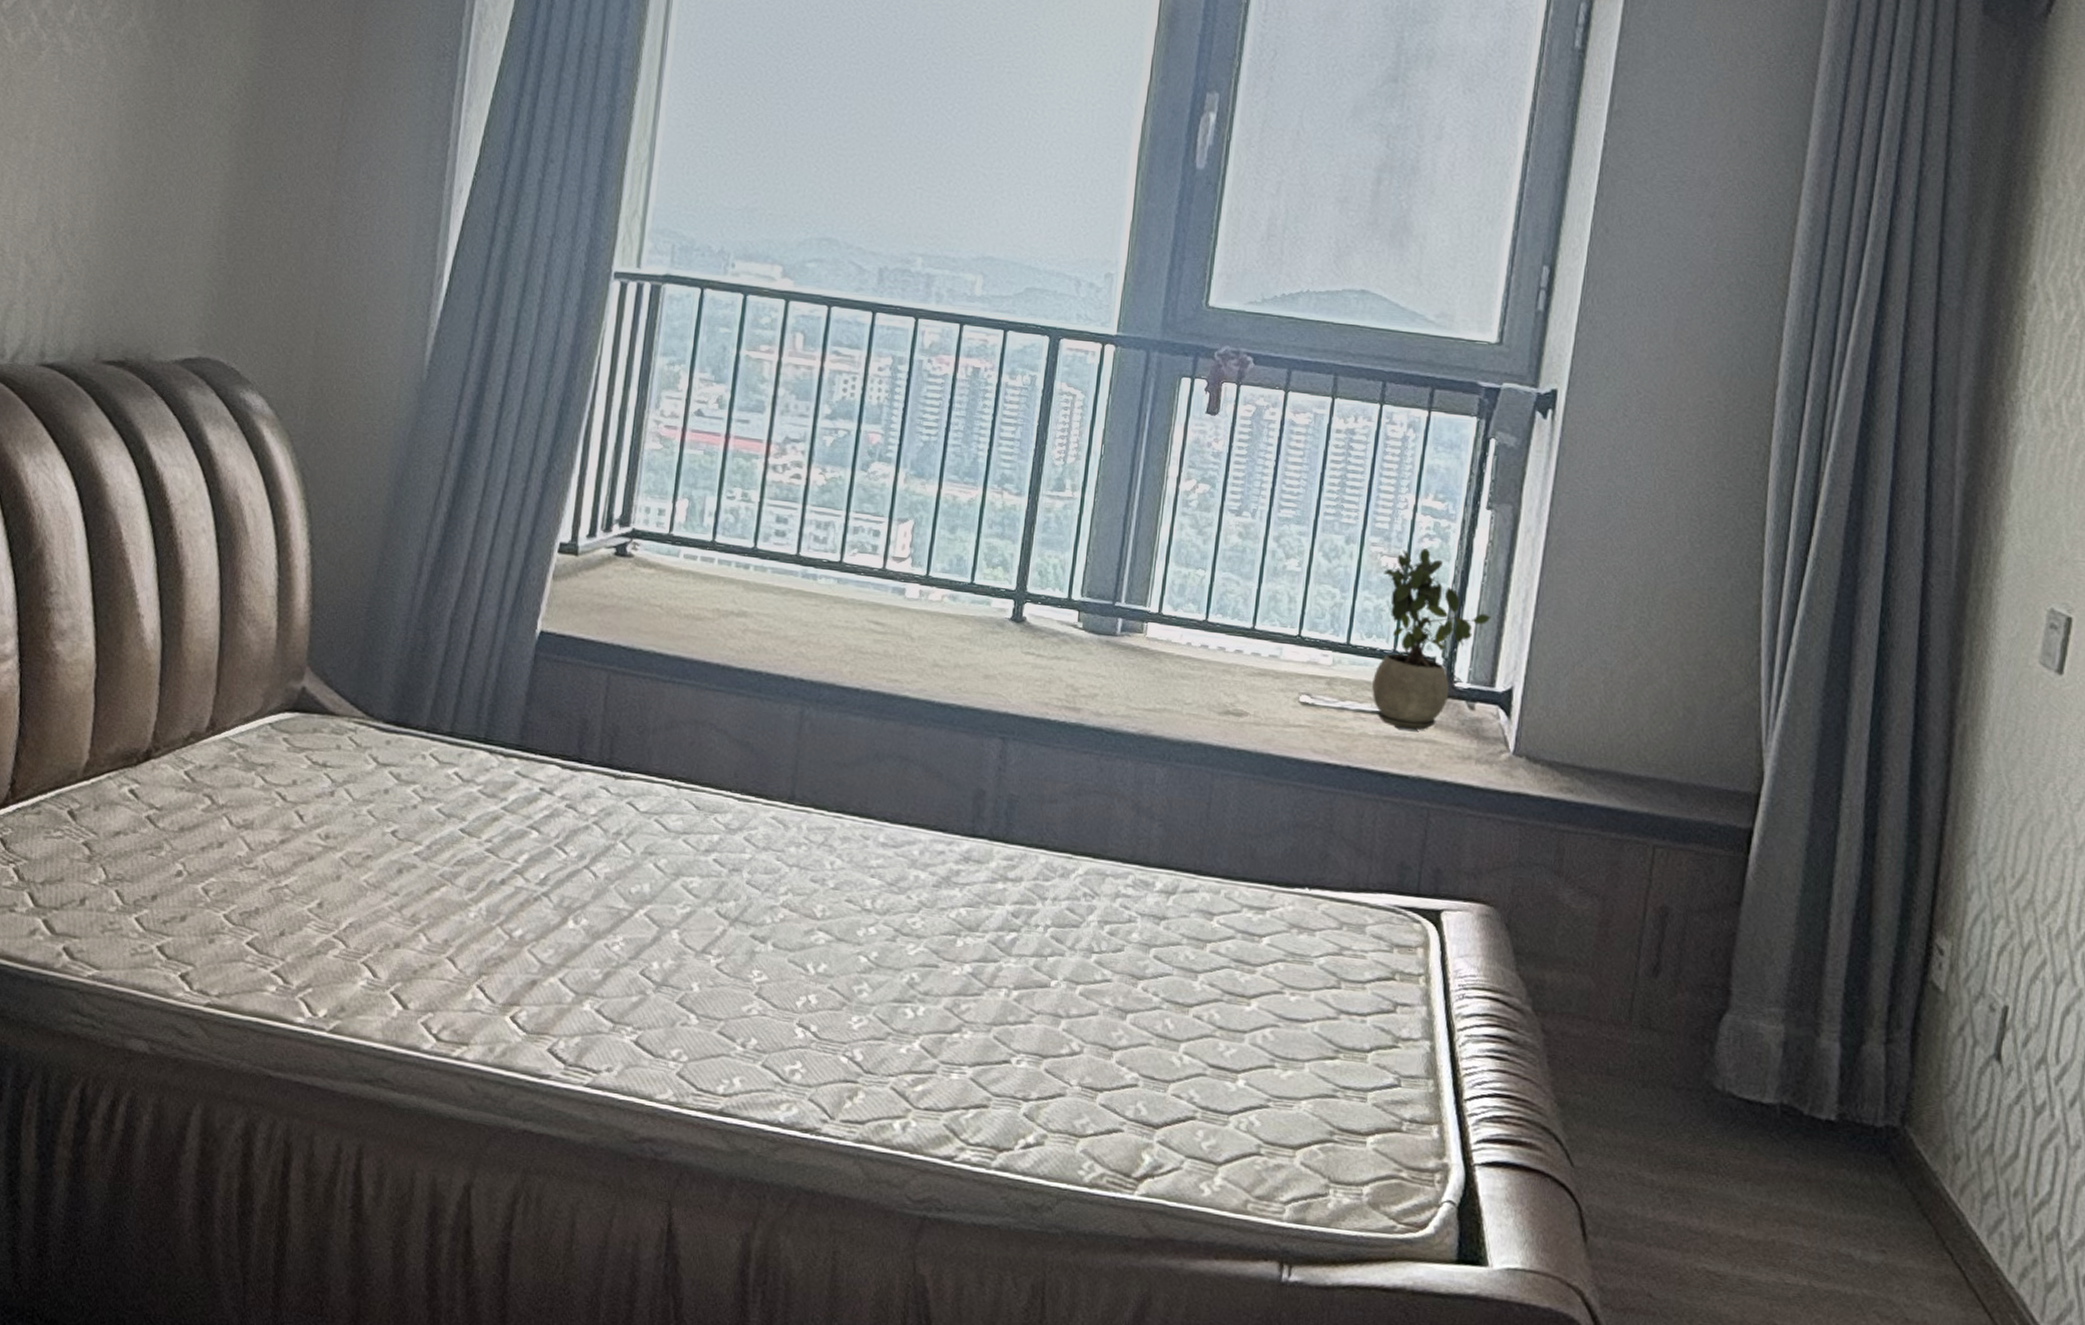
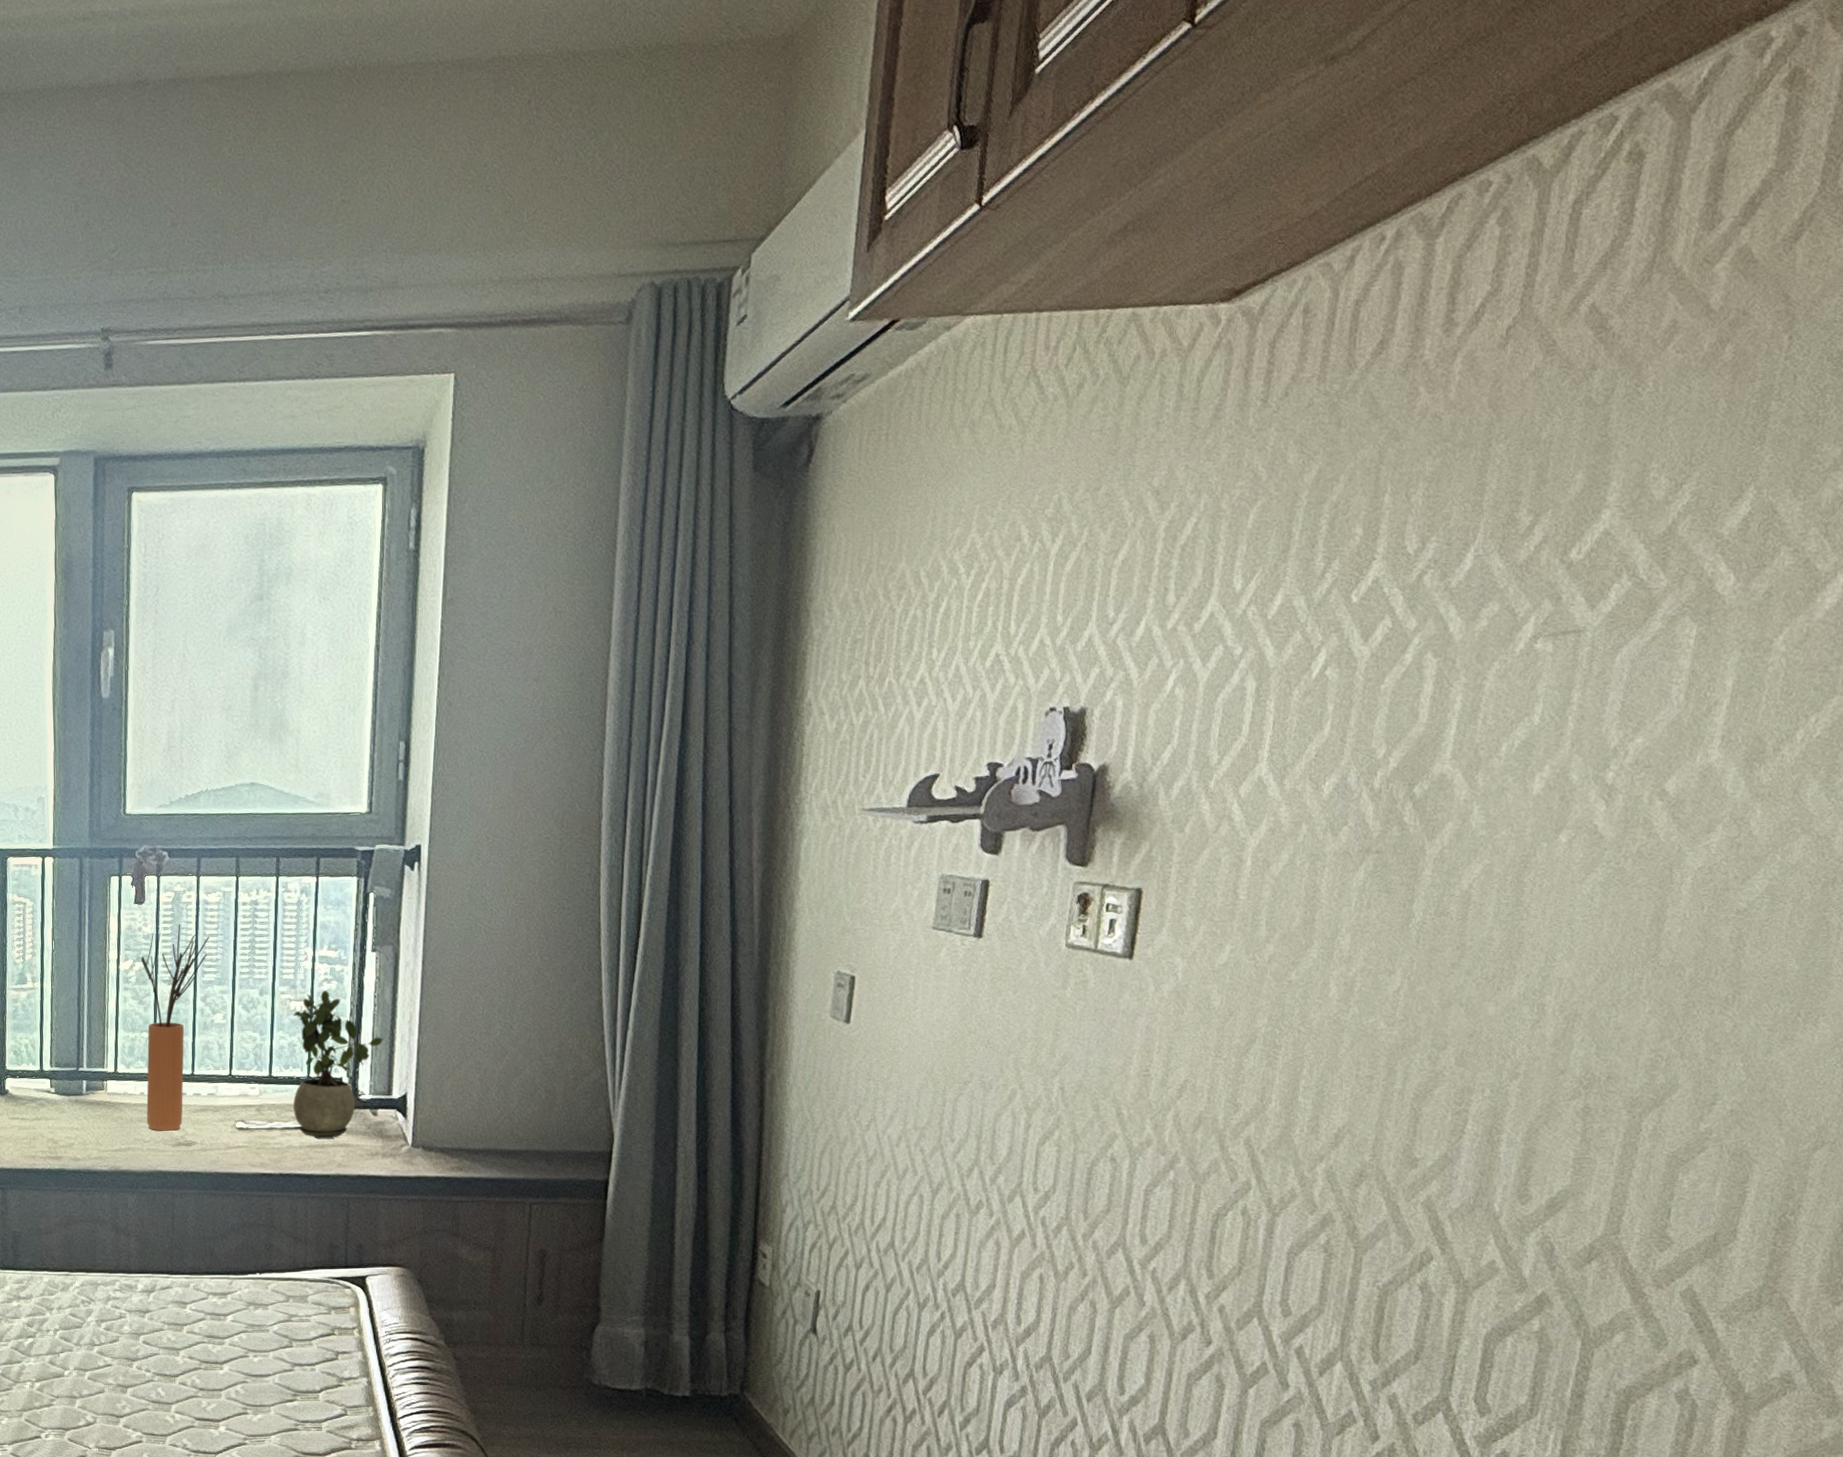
vase: none [1191,445,1293,695] -> present [140,924,210,1131]

